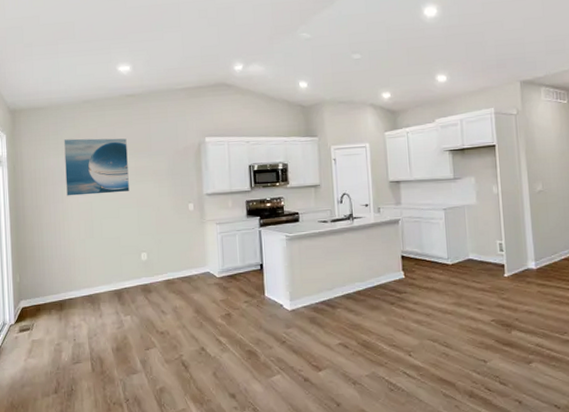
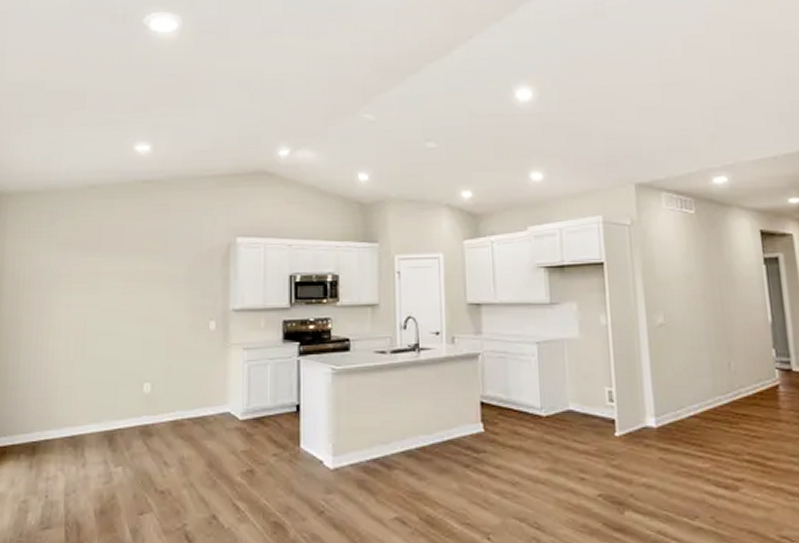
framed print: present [64,138,129,196] -> none [55,232,138,305]

